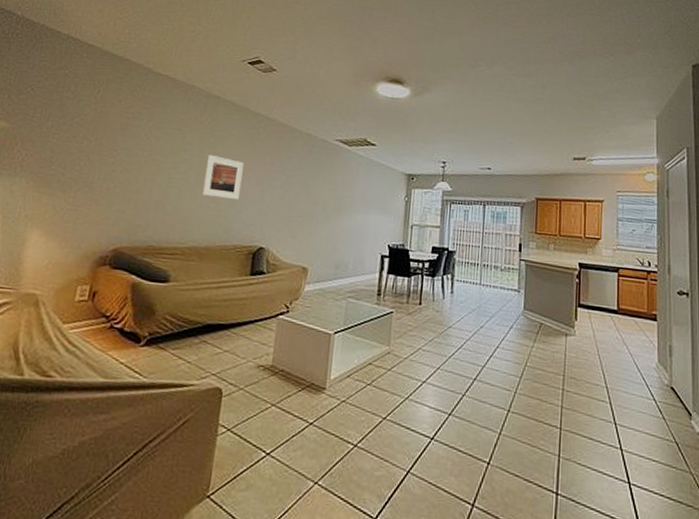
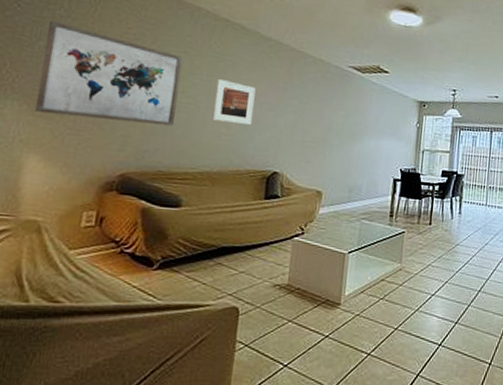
wall art: none [39,102,177,201] -> present [34,20,184,126]

